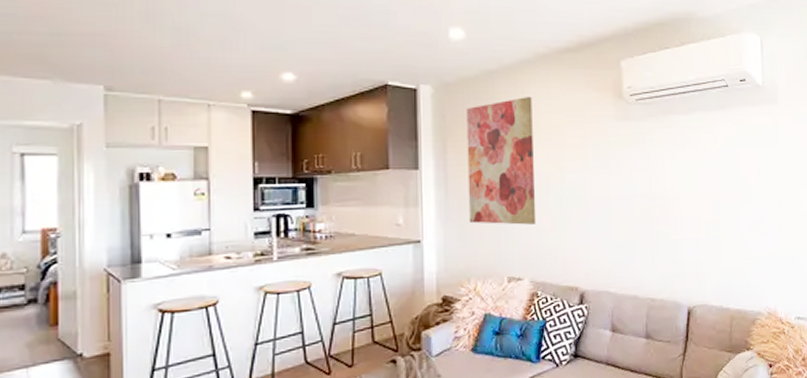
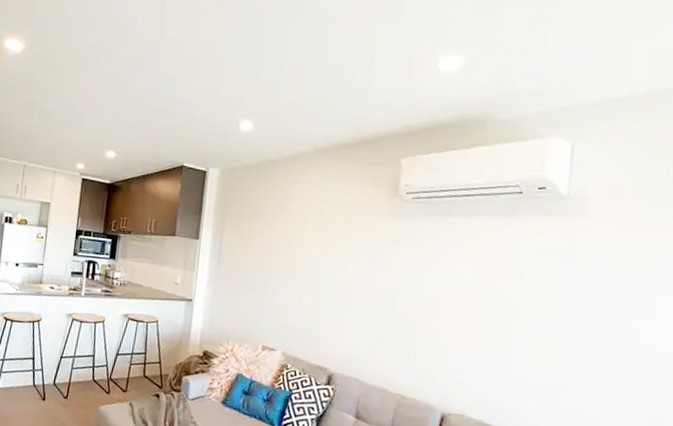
wall art: present [466,96,537,225] -> none [235,185,307,303]

